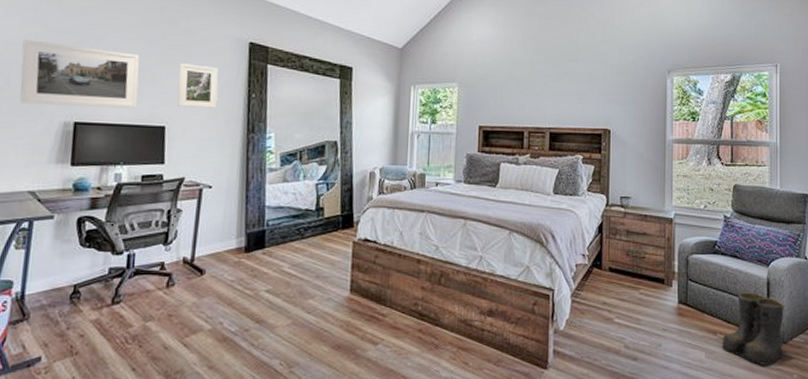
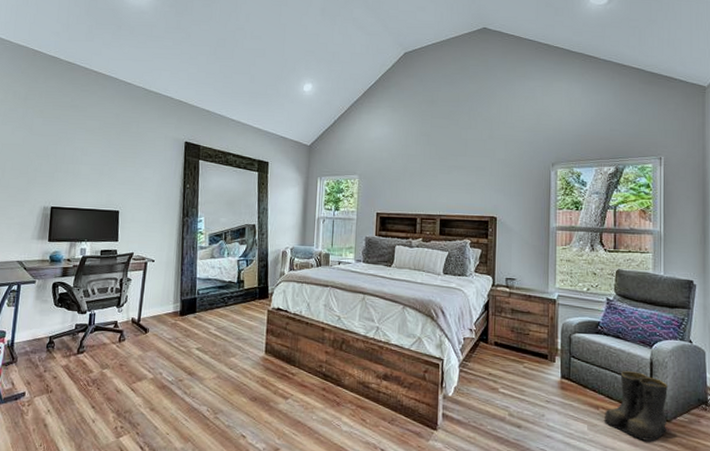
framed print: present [20,39,140,109] -> none [12,141,100,196]
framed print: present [177,63,219,108] -> none [128,160,161,196]

